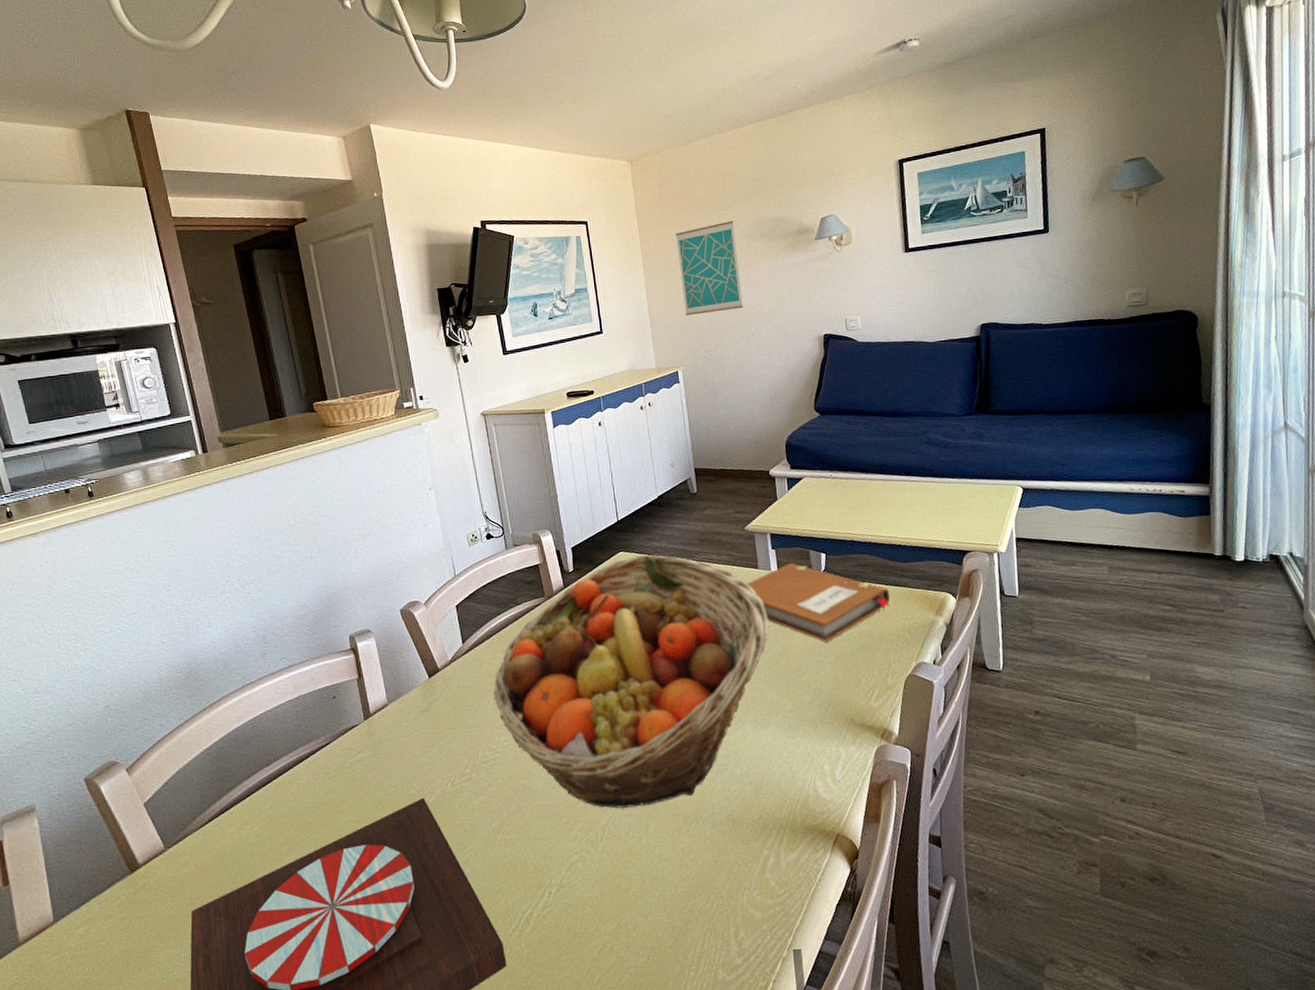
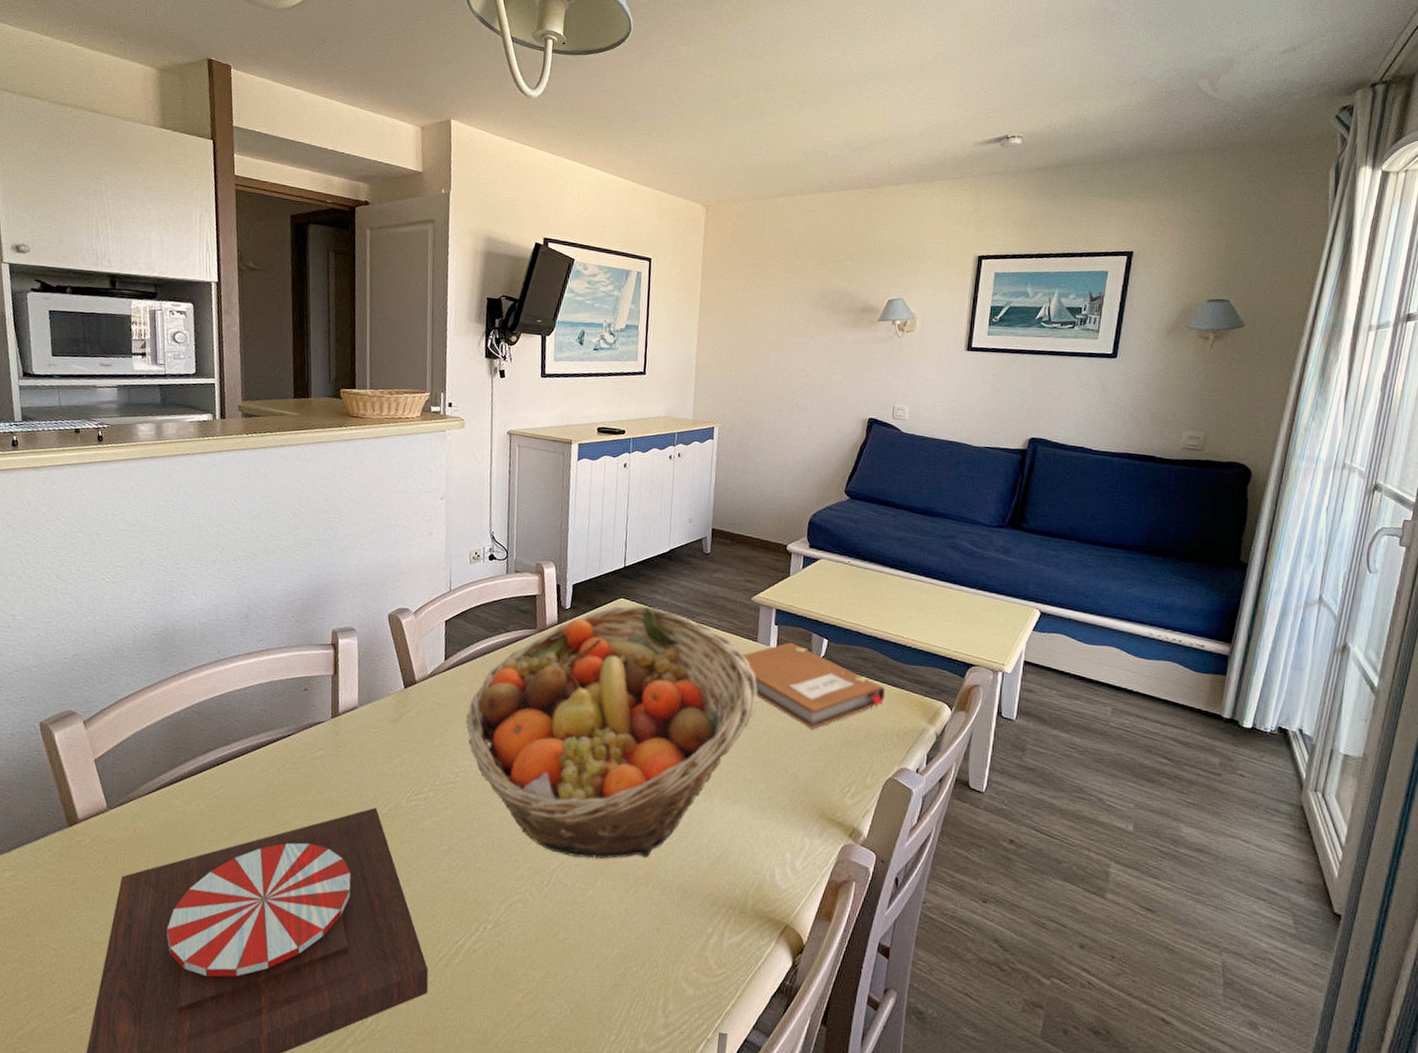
wall art: present [676,221,743,316] -> none [732,285,800,376]

